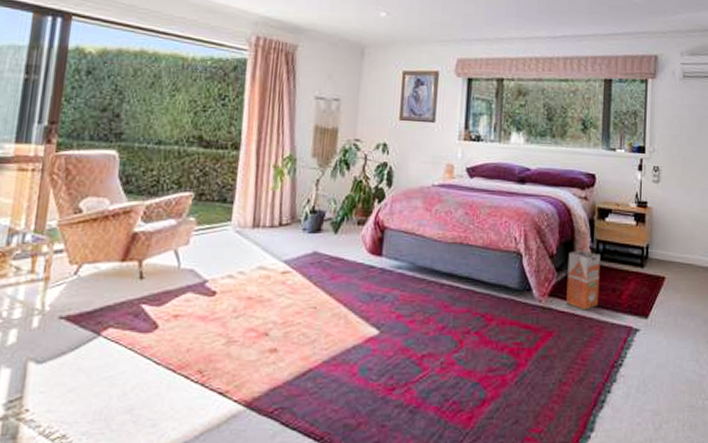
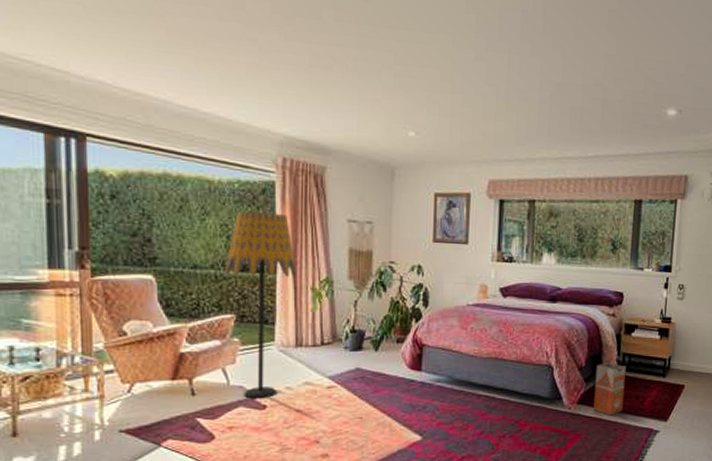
floor lamp: none [188,87,261,284] -> present [224,210,298,399]

